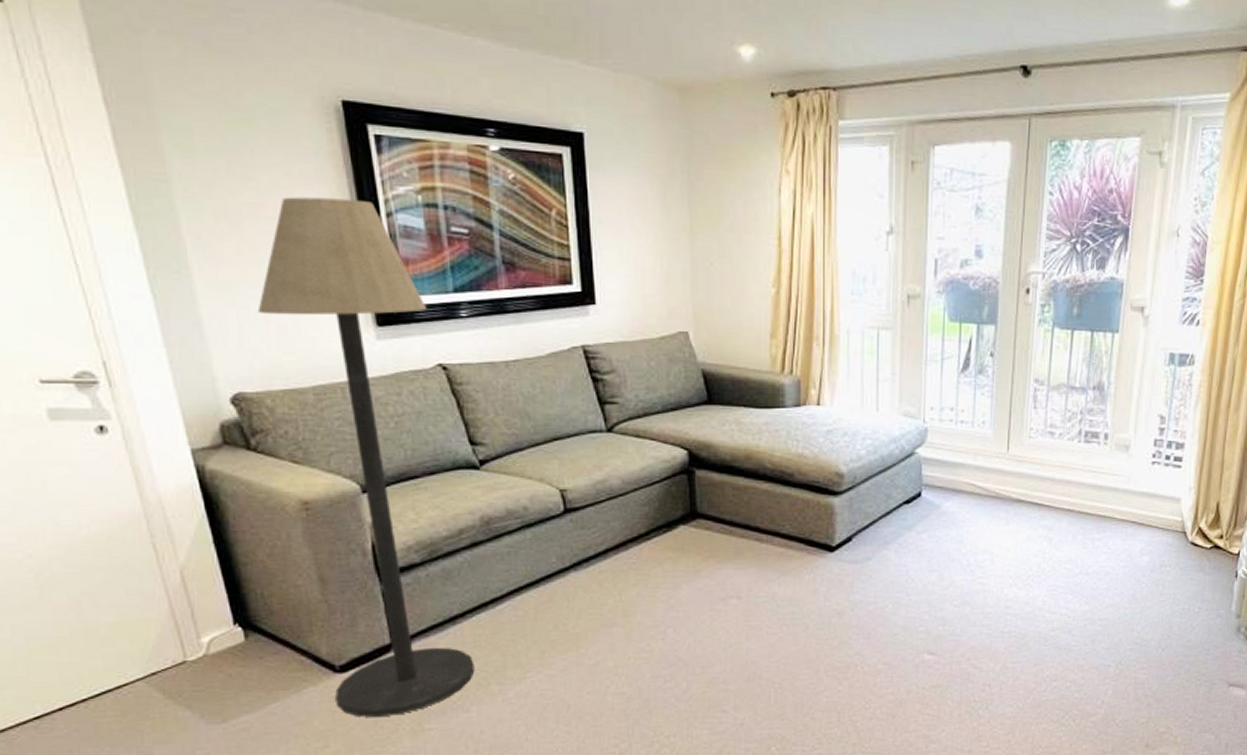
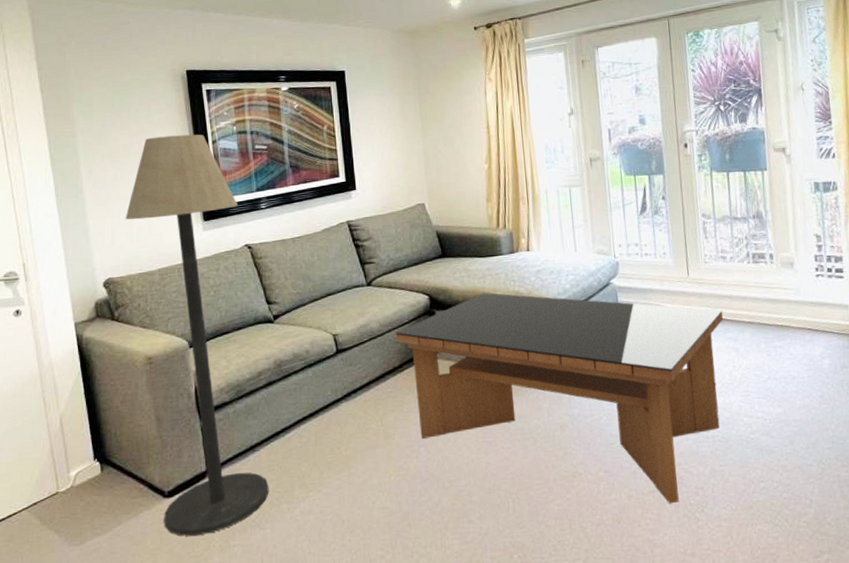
coffee table: none [642,453,1041,700] -> present [395,293,724,504]

